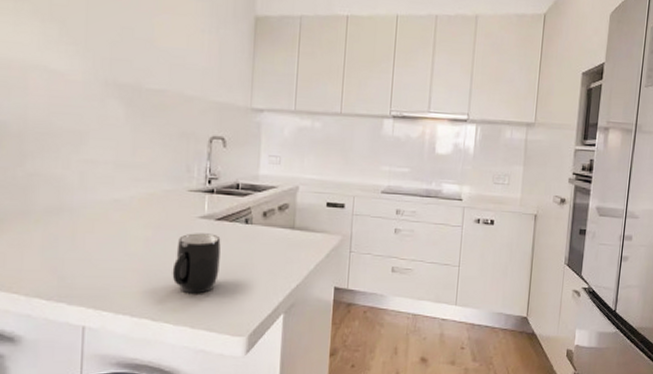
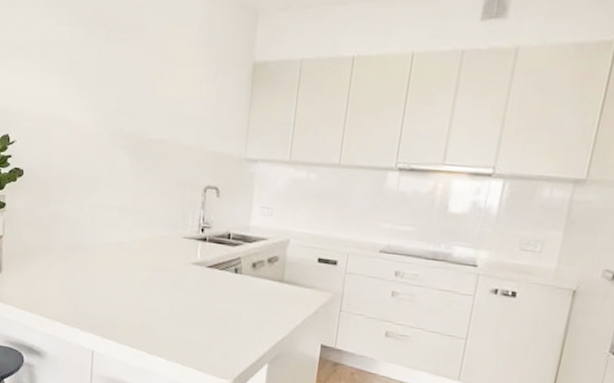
mug: present [172,233,221,294] -> none [166,278,211,335]

